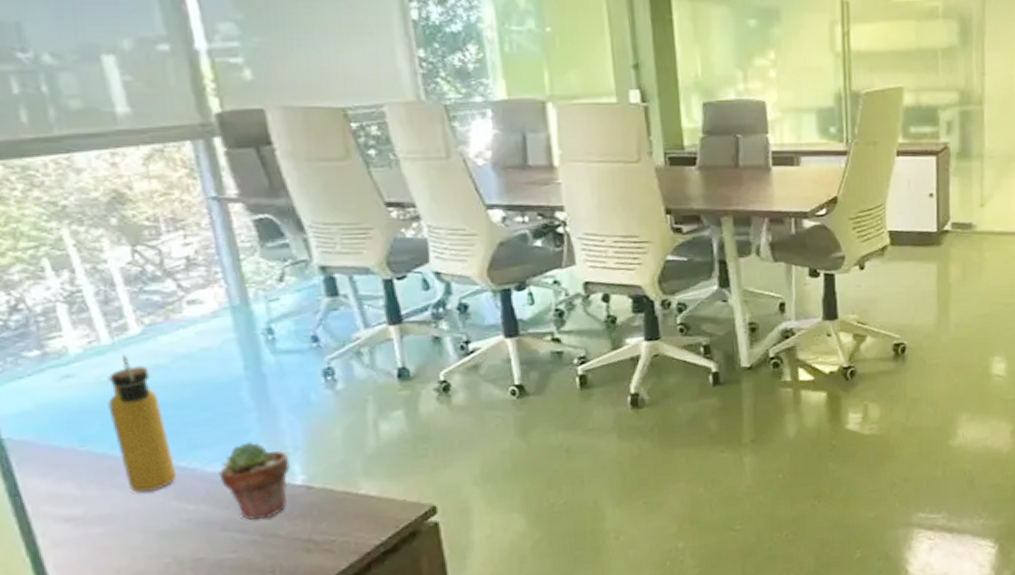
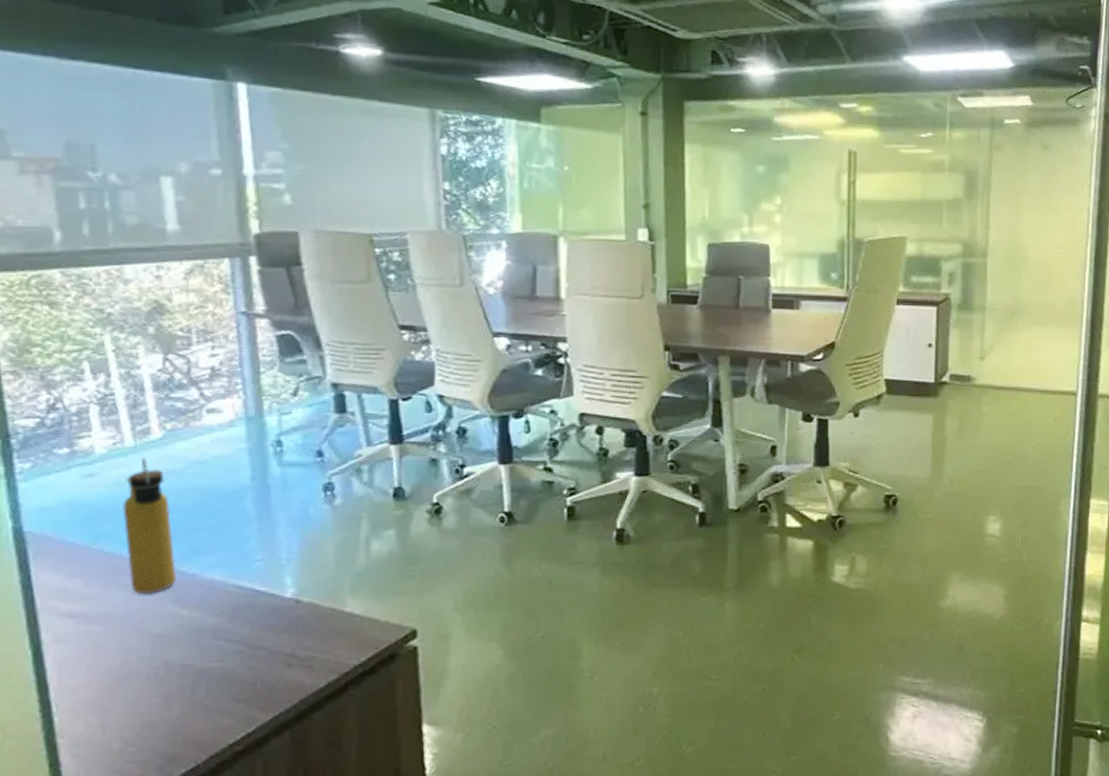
potted succulent: present [218,441,290,520] -> none [215,551,283,630]

